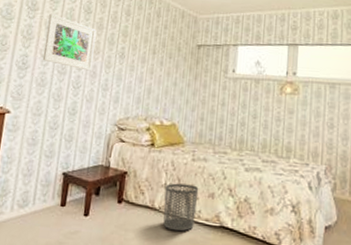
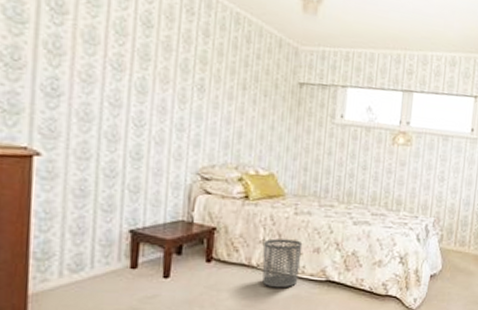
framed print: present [42,13,97,71] -> none [83,21,163,106]

